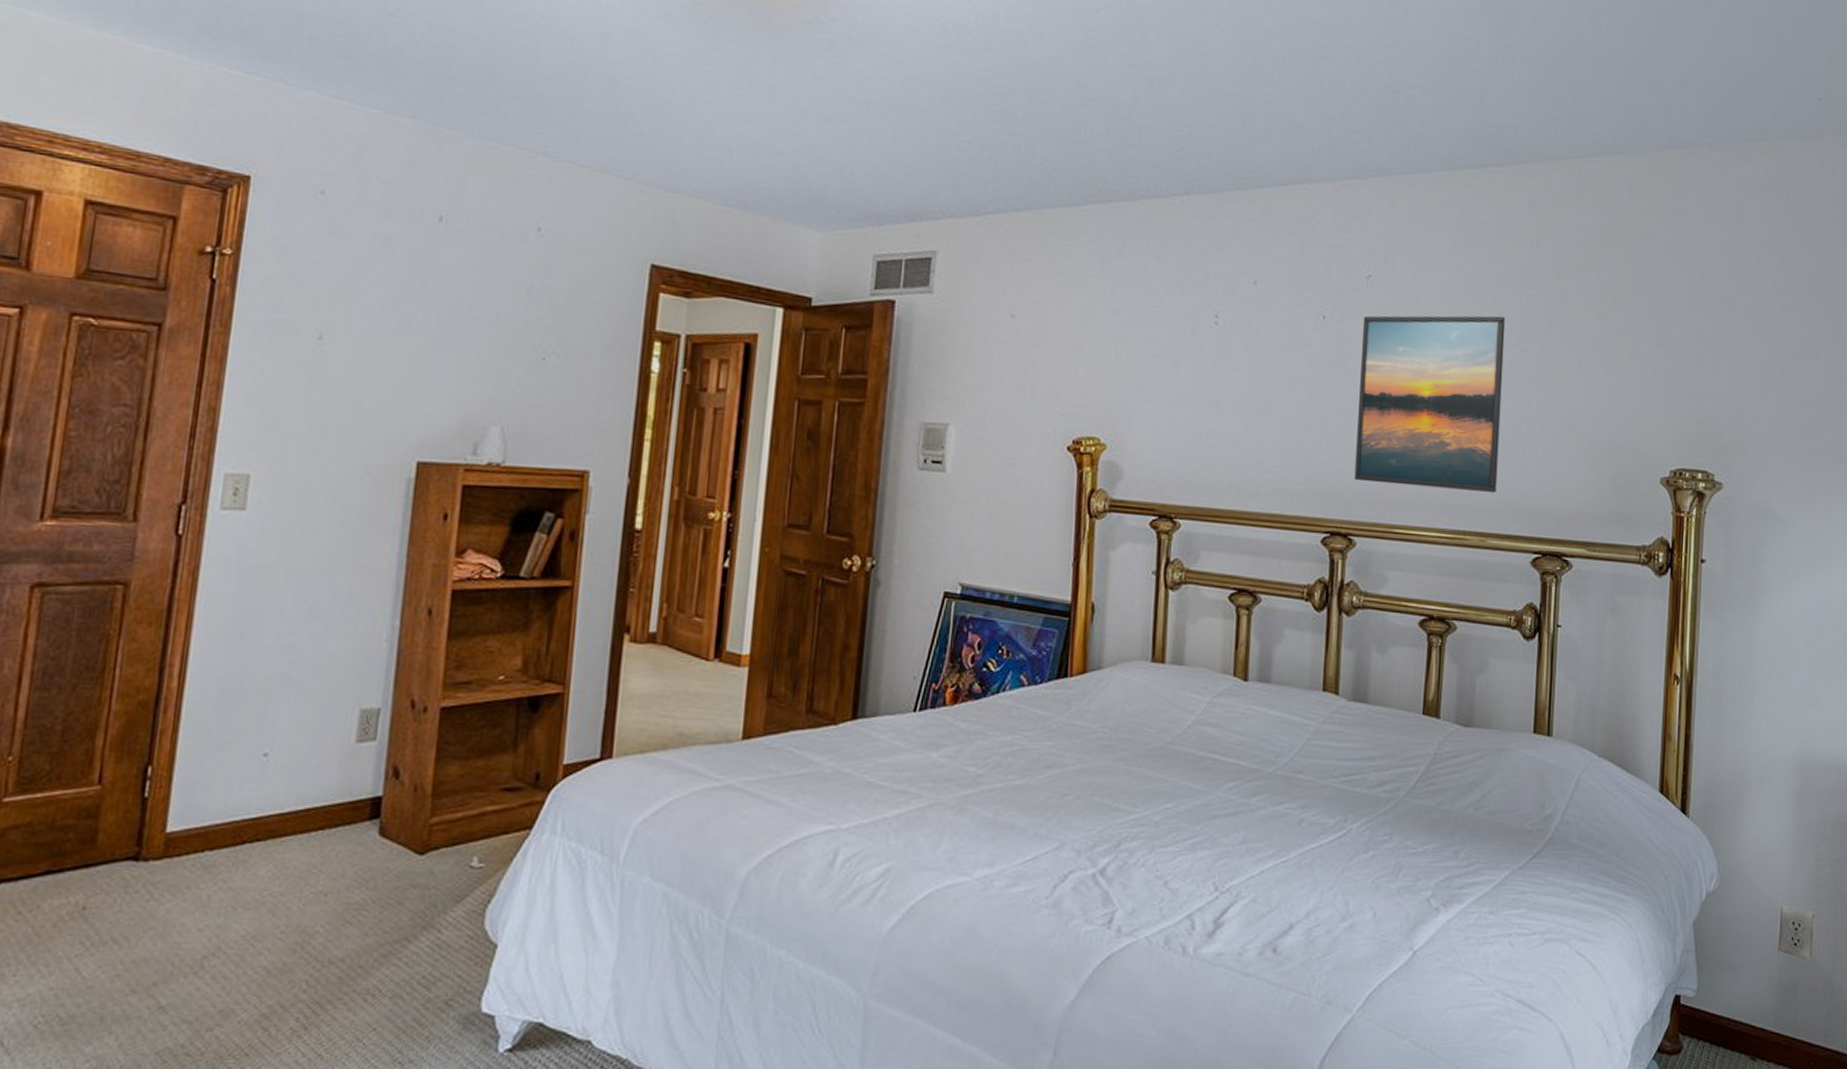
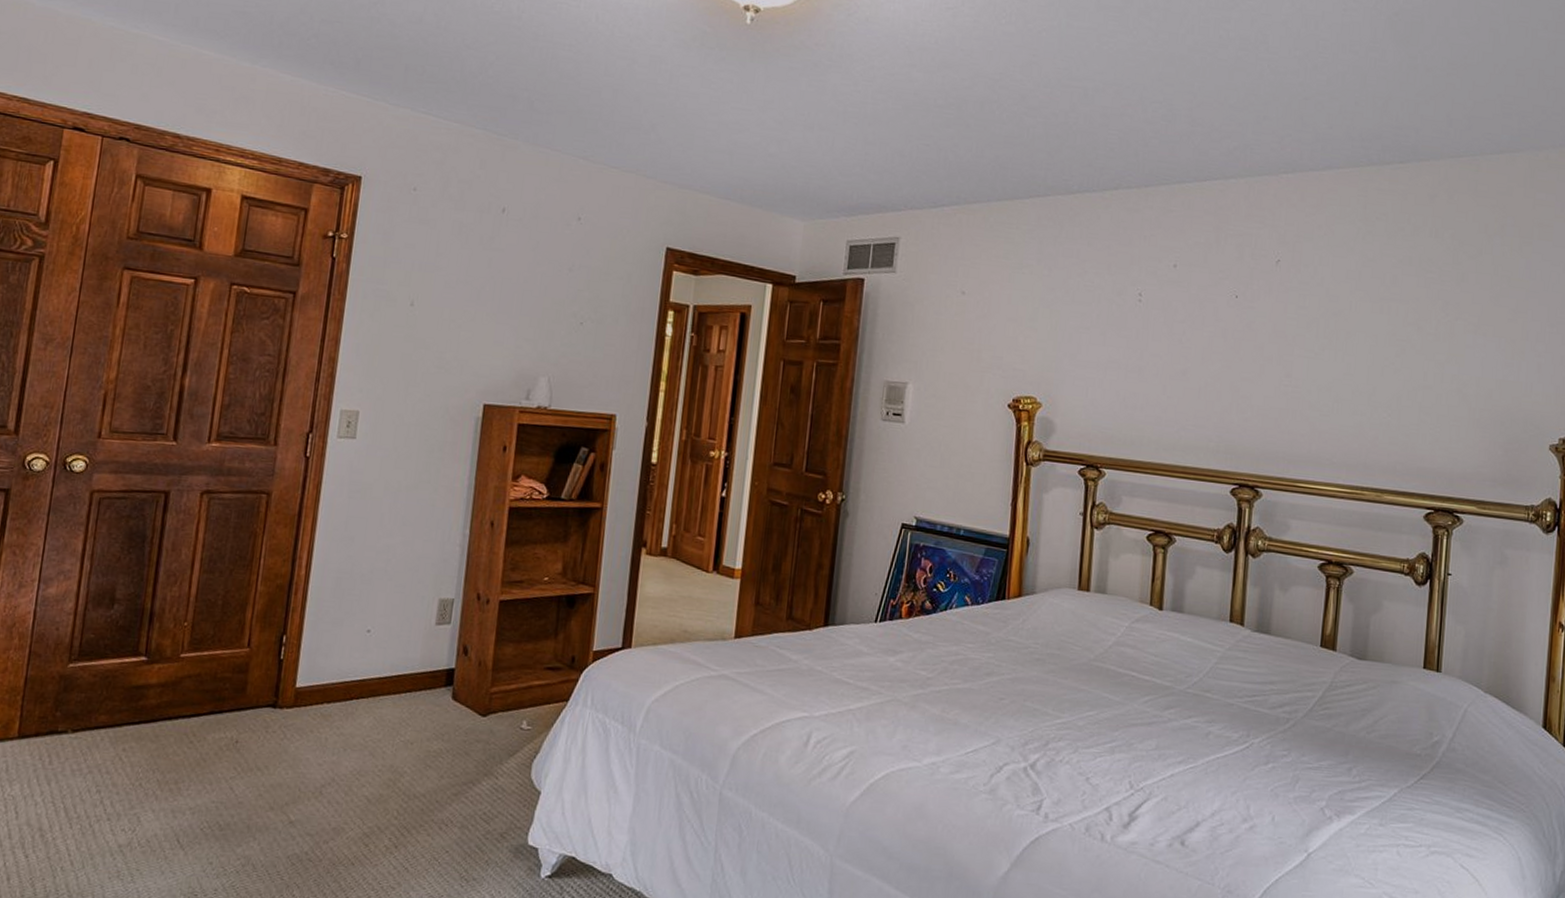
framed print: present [1354,315,1506,492] -> none [1261,295,1404,454]

